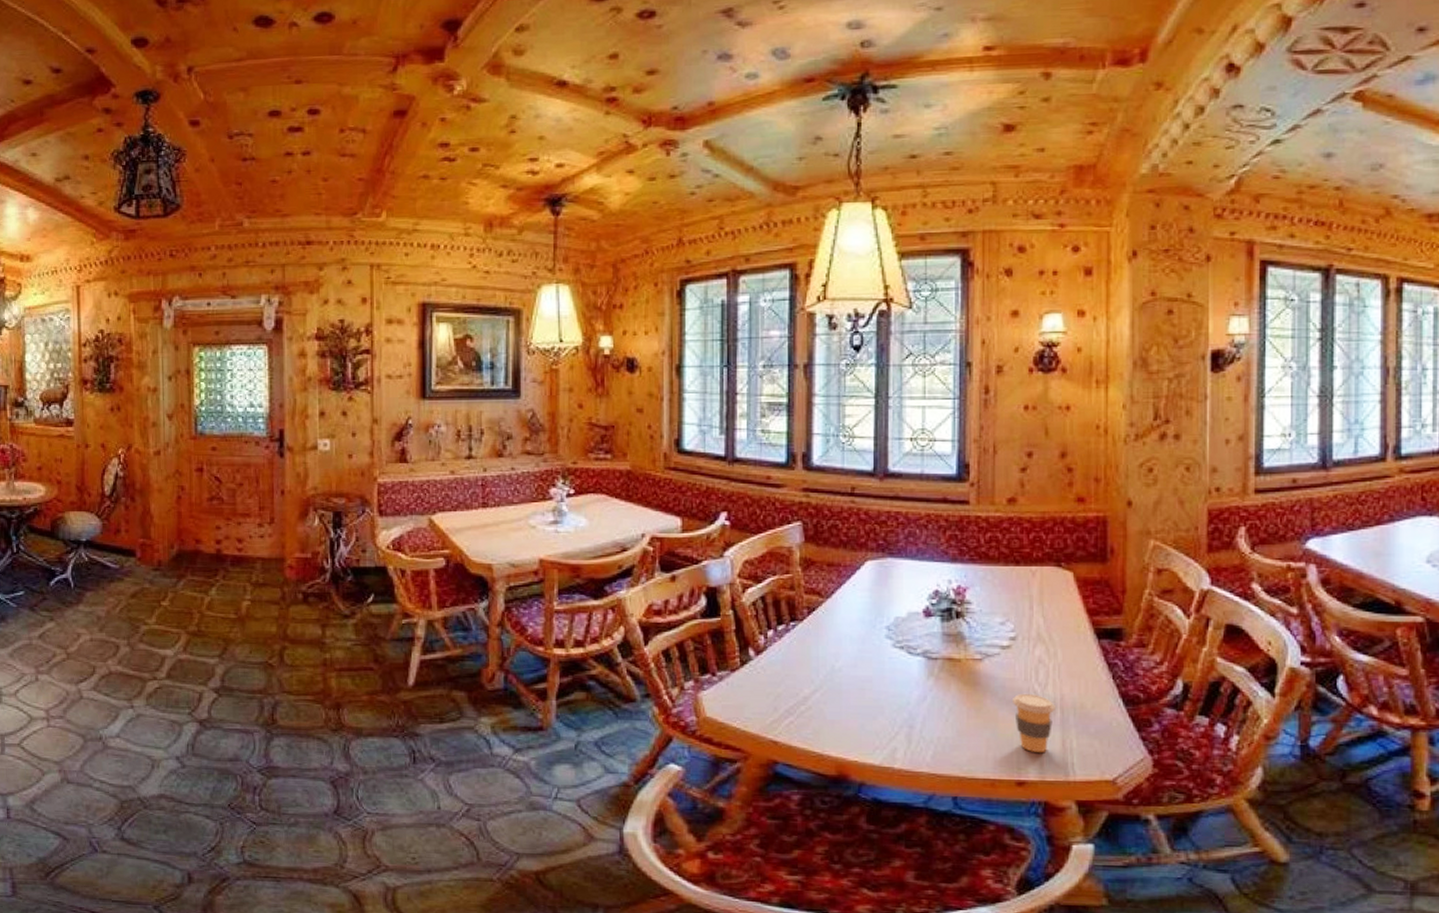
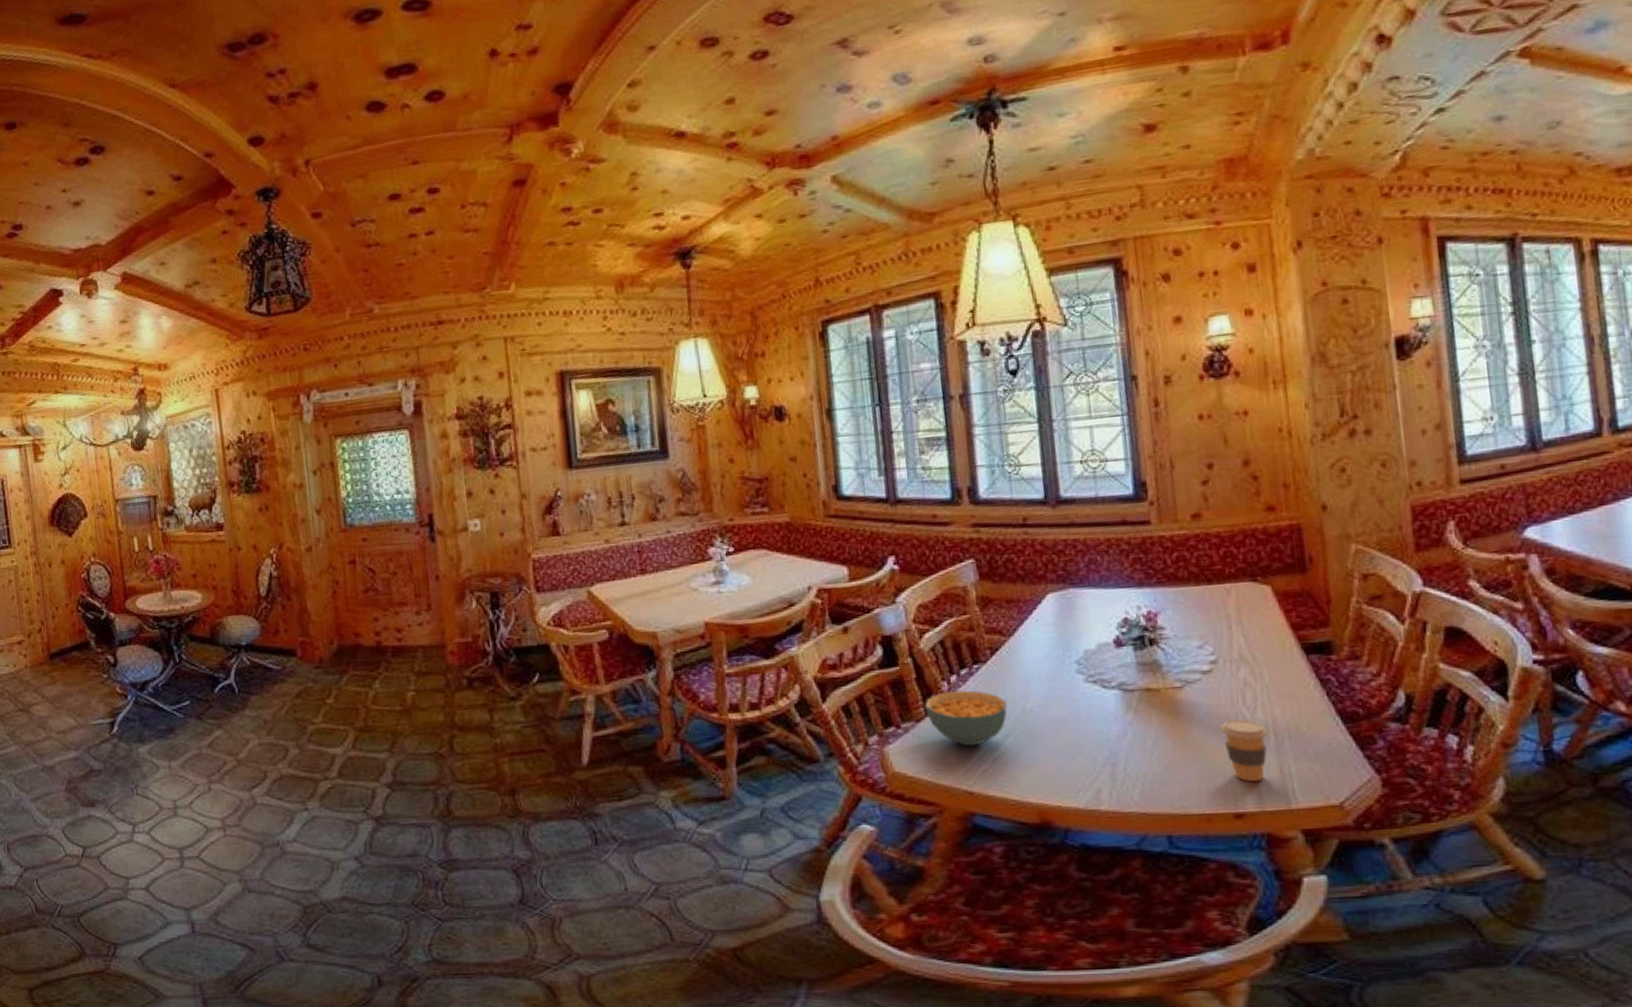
cereal bowl: none [741,645,818,699] -> present [925,690,1007,747]

